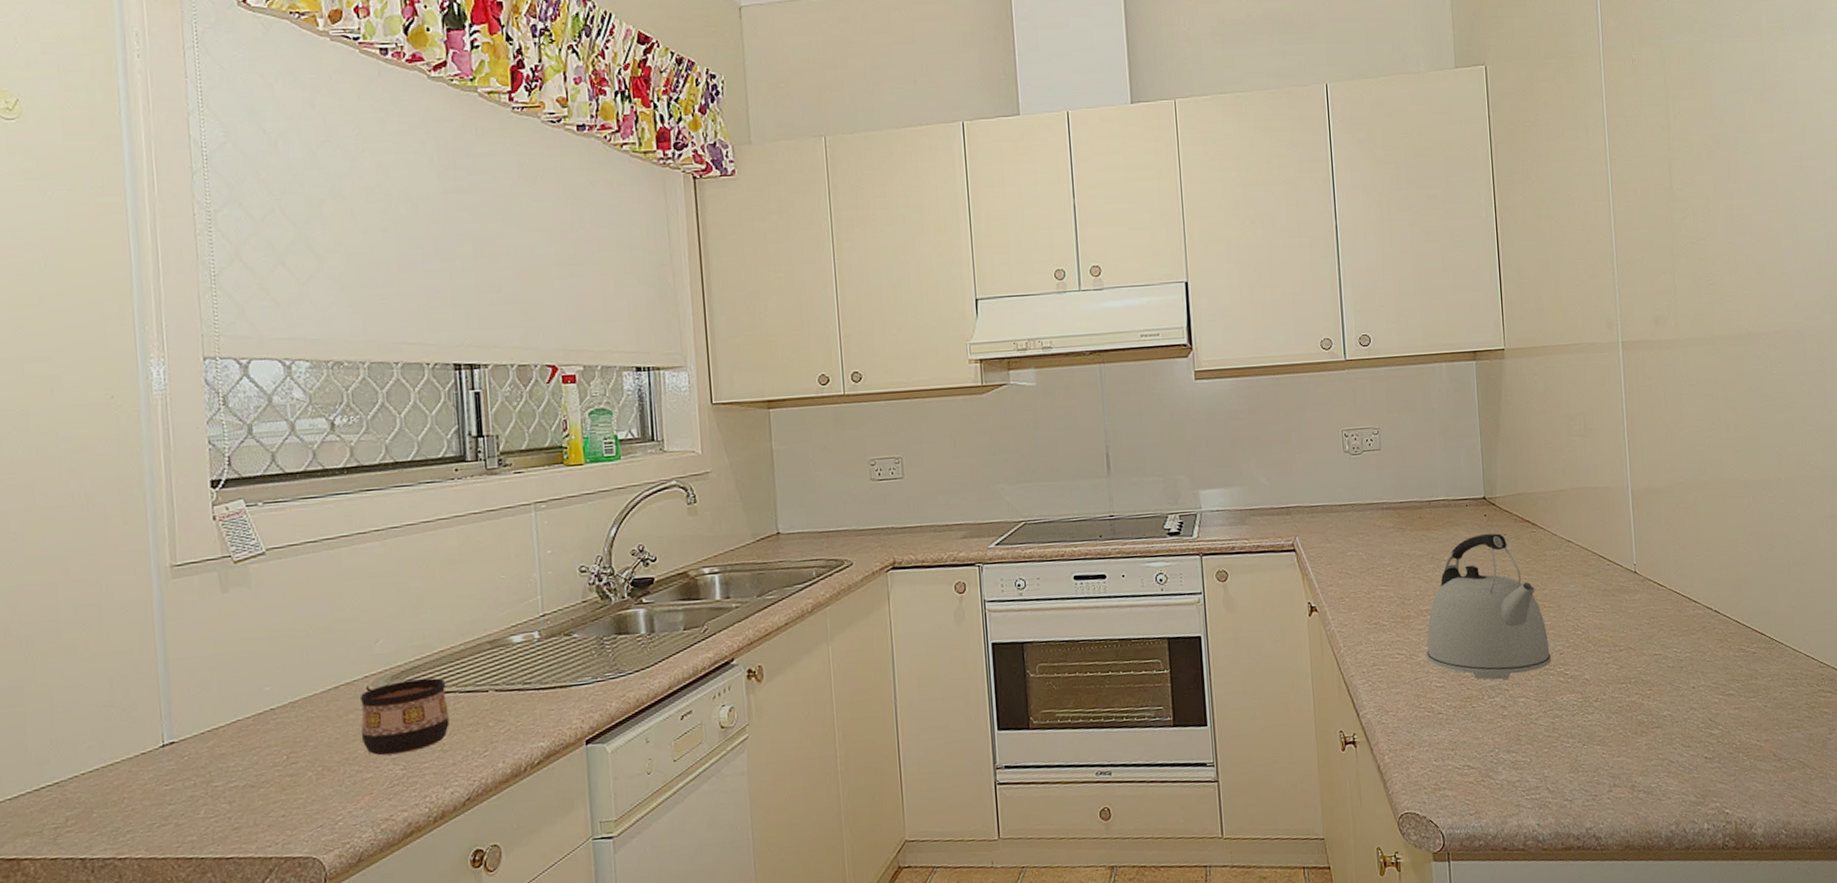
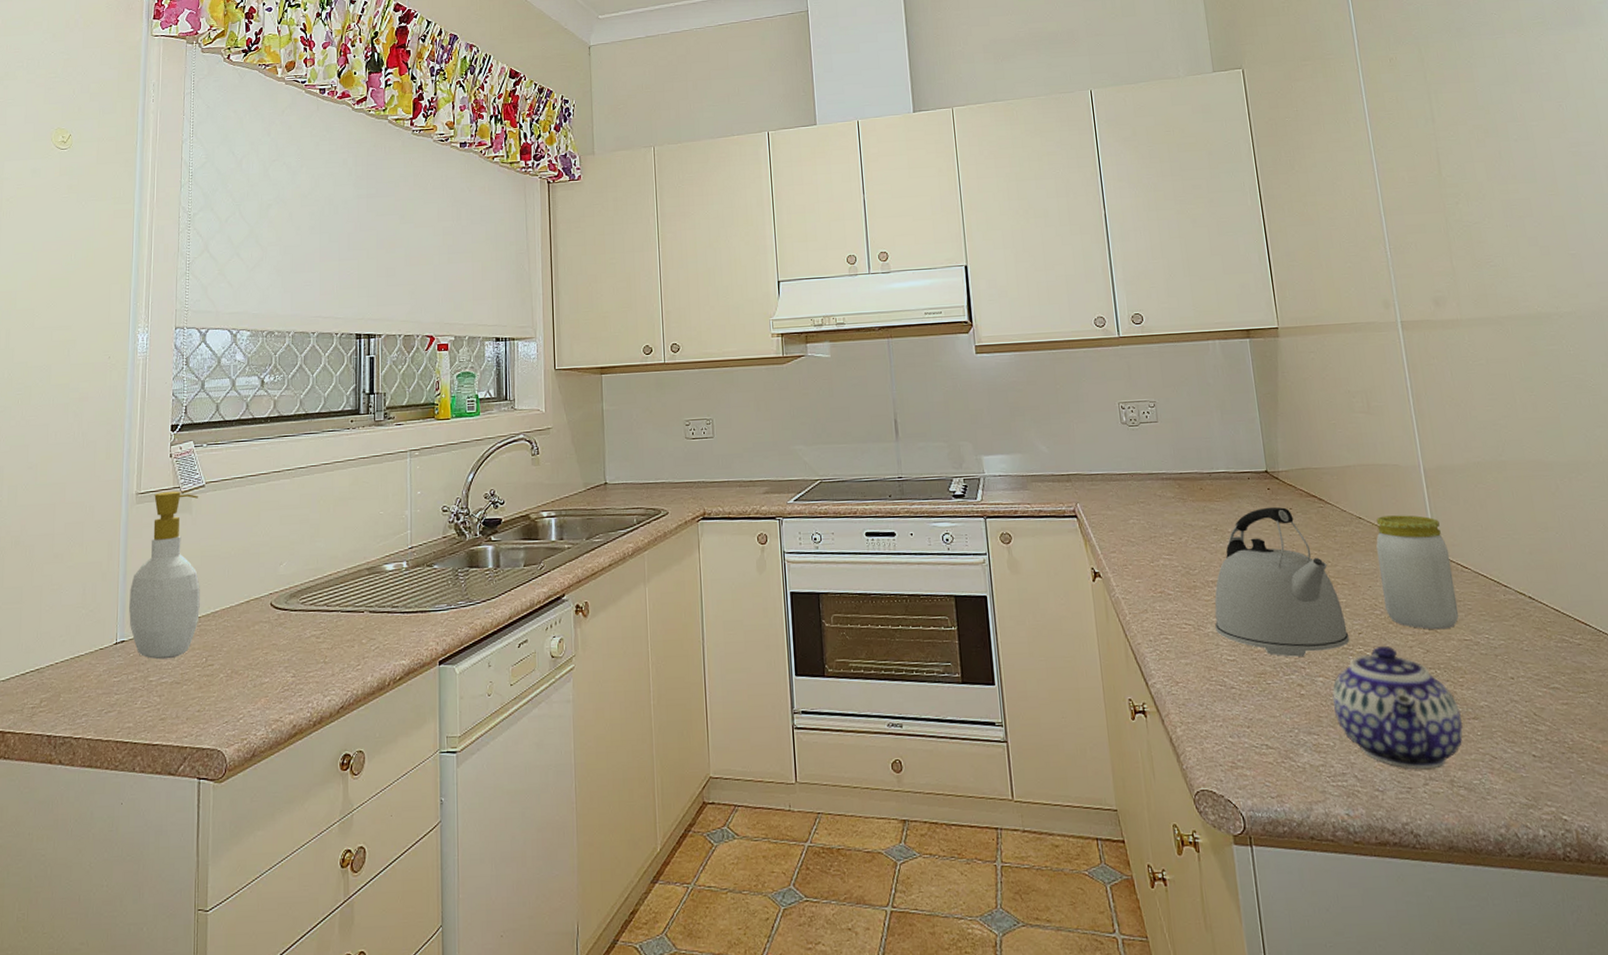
soap bottle: none [174,560,274,761] -> present [129,491,200,660]
cup: present [359,678,450,756] -> none [263,598,332,664]
teapot: none [1532,664,1647,779] -> present [1332,645,1463,770]
jar: none [1582,536,1652,647] -> present [1376,515,1459,630]

